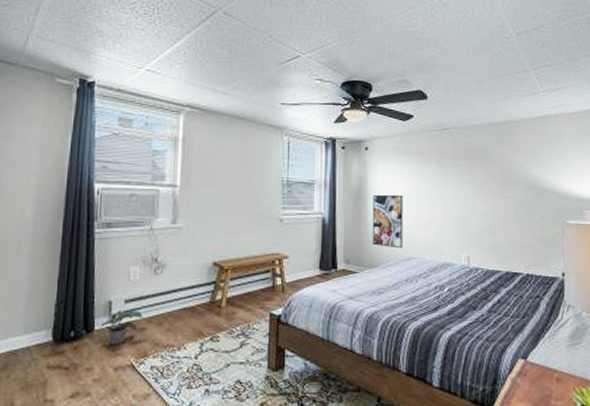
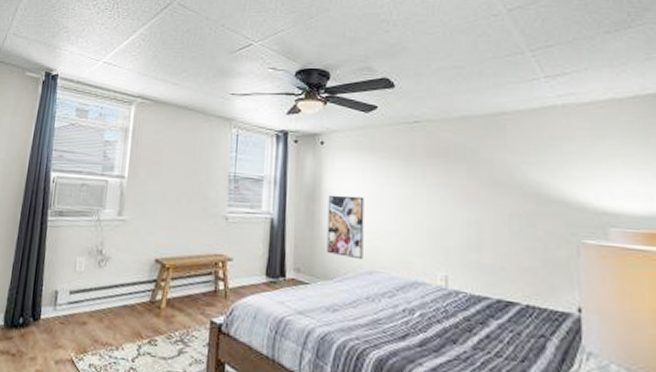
potted plant: present [99,310,143,346] -> none [45,301,85,338]

